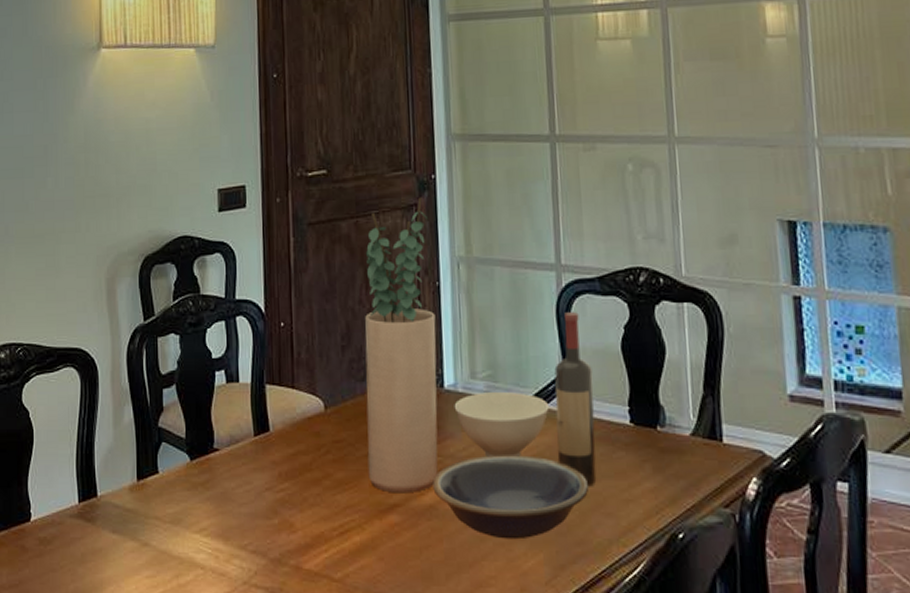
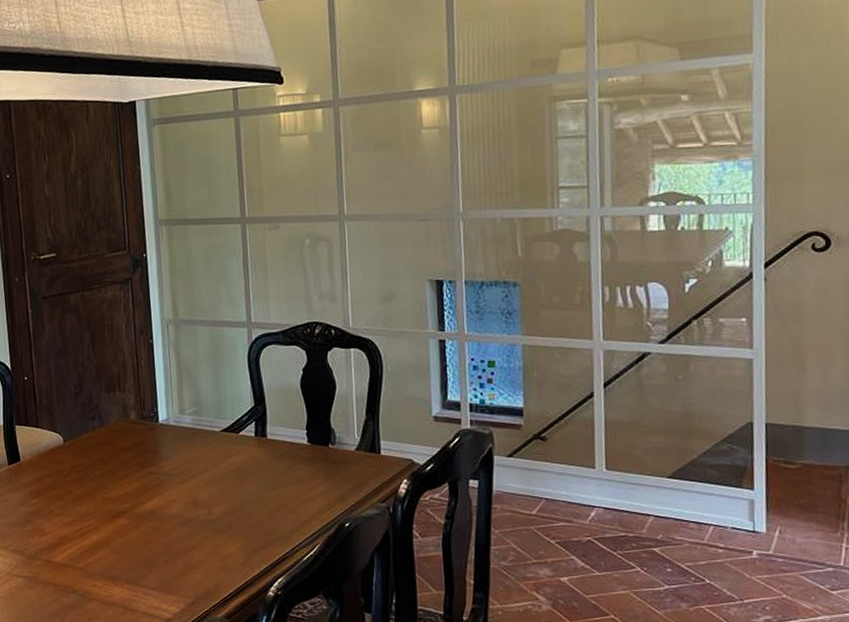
vase: present [365,197,439,494] -> none [92,273,156,503]
bowl: present [432,455,588,540] -> none [152,470,275,533]
bowl: present [454,392,549,458] -> none [167,423,243,474]
wine bottle: present [554,312,597,487] -> none [247,359,281,492]

